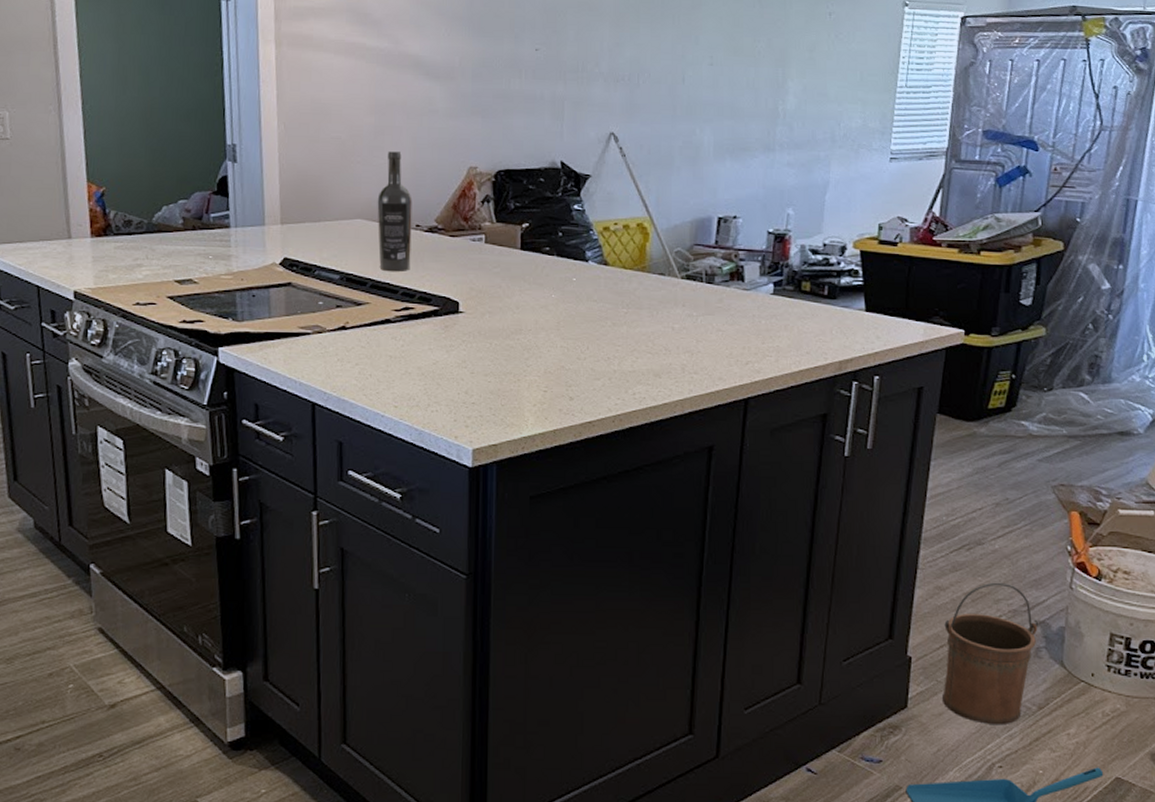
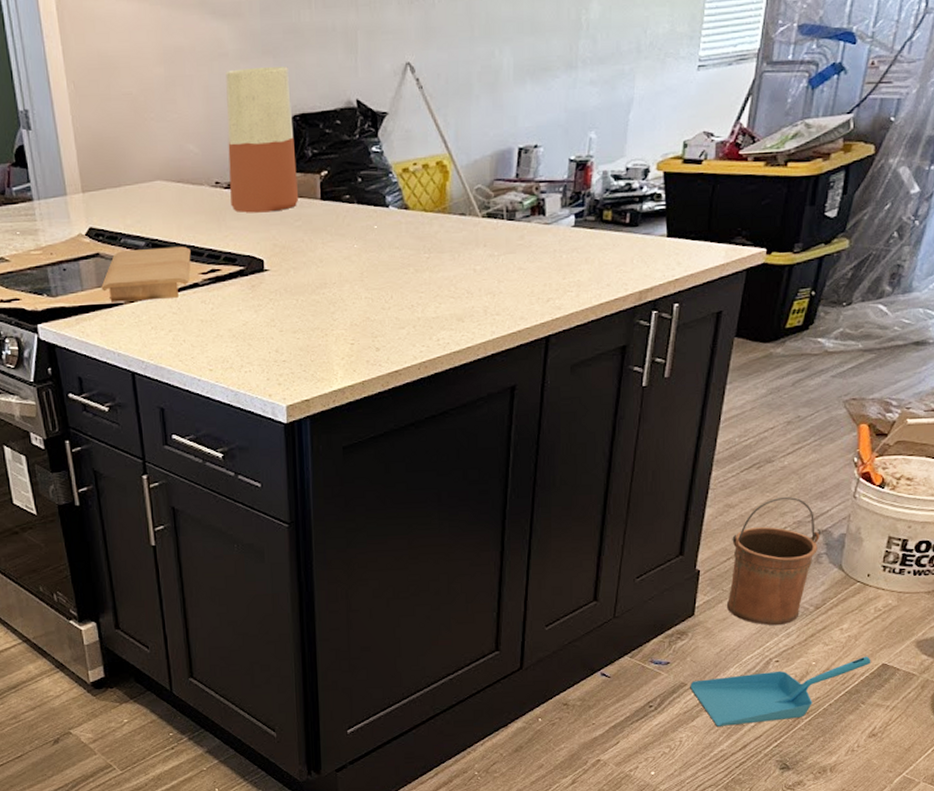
cutting board: none [289,282,385,333] -> present [101,246,191,302]
wine bottle: present [377,150,412,272] -> none [174,102,214,235]
vase: none [430,125,498,257] -> present [226,66,298,213]

